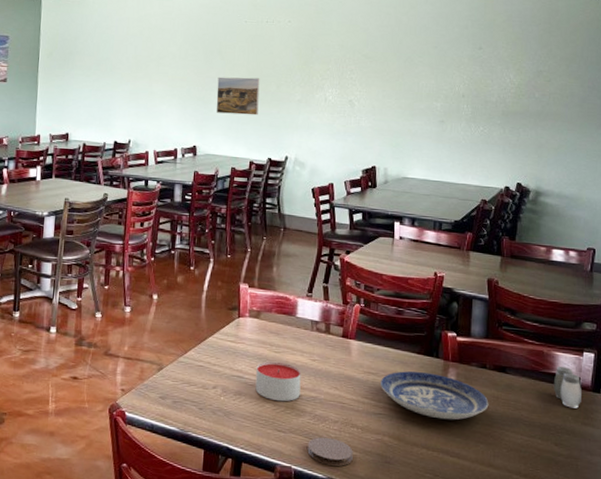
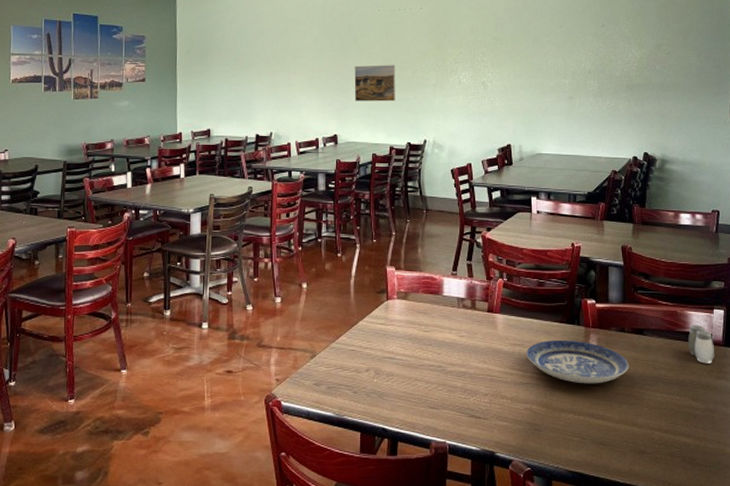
candle: present [255,361,301,402] -> none [407,340,451,379]
coaster: present [307,437,353,466] -> none [460,410,504,437]

